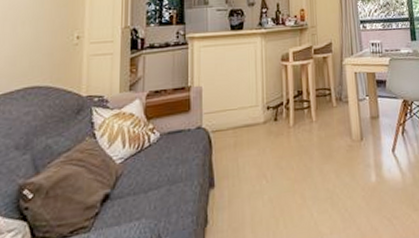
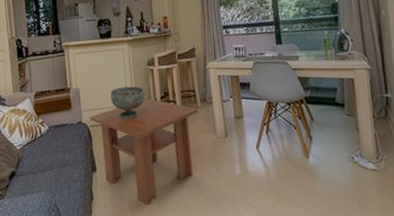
coffee table: none [211,97,334,228] -> present [89,97,199,206]
decorative bowl: none [237,84,276,123] -> present [110,86,145,119]

